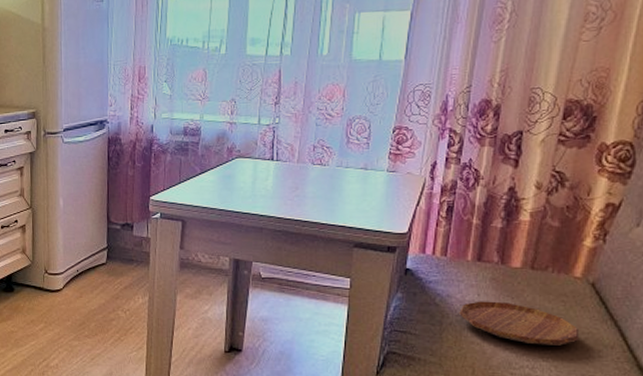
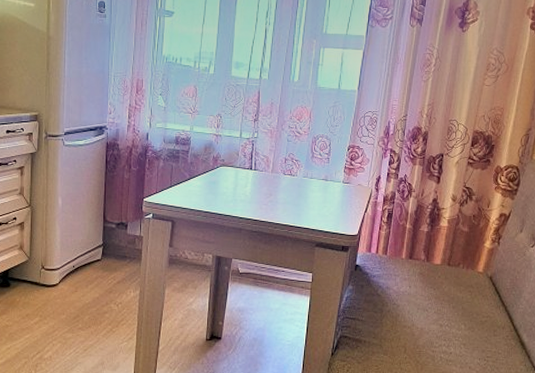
tray: present [459,301,580,346] -> none [395,292,481,327]

